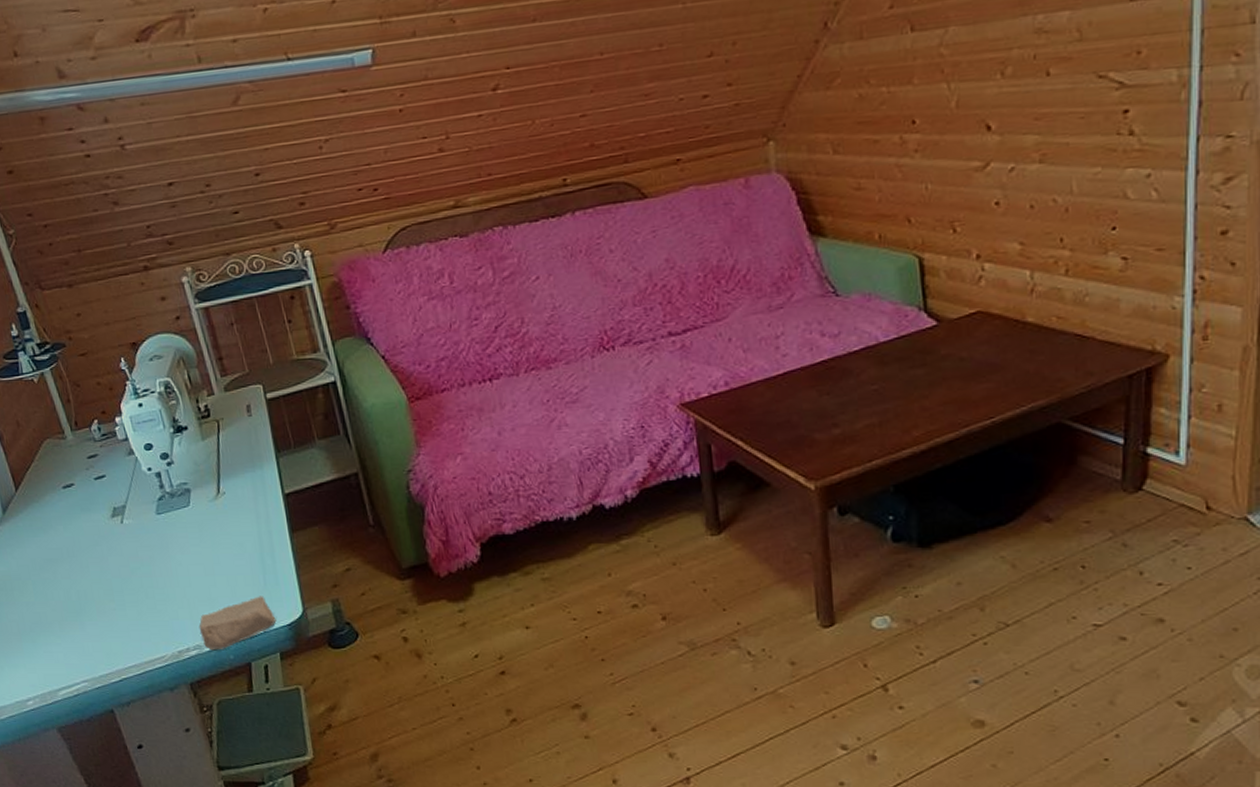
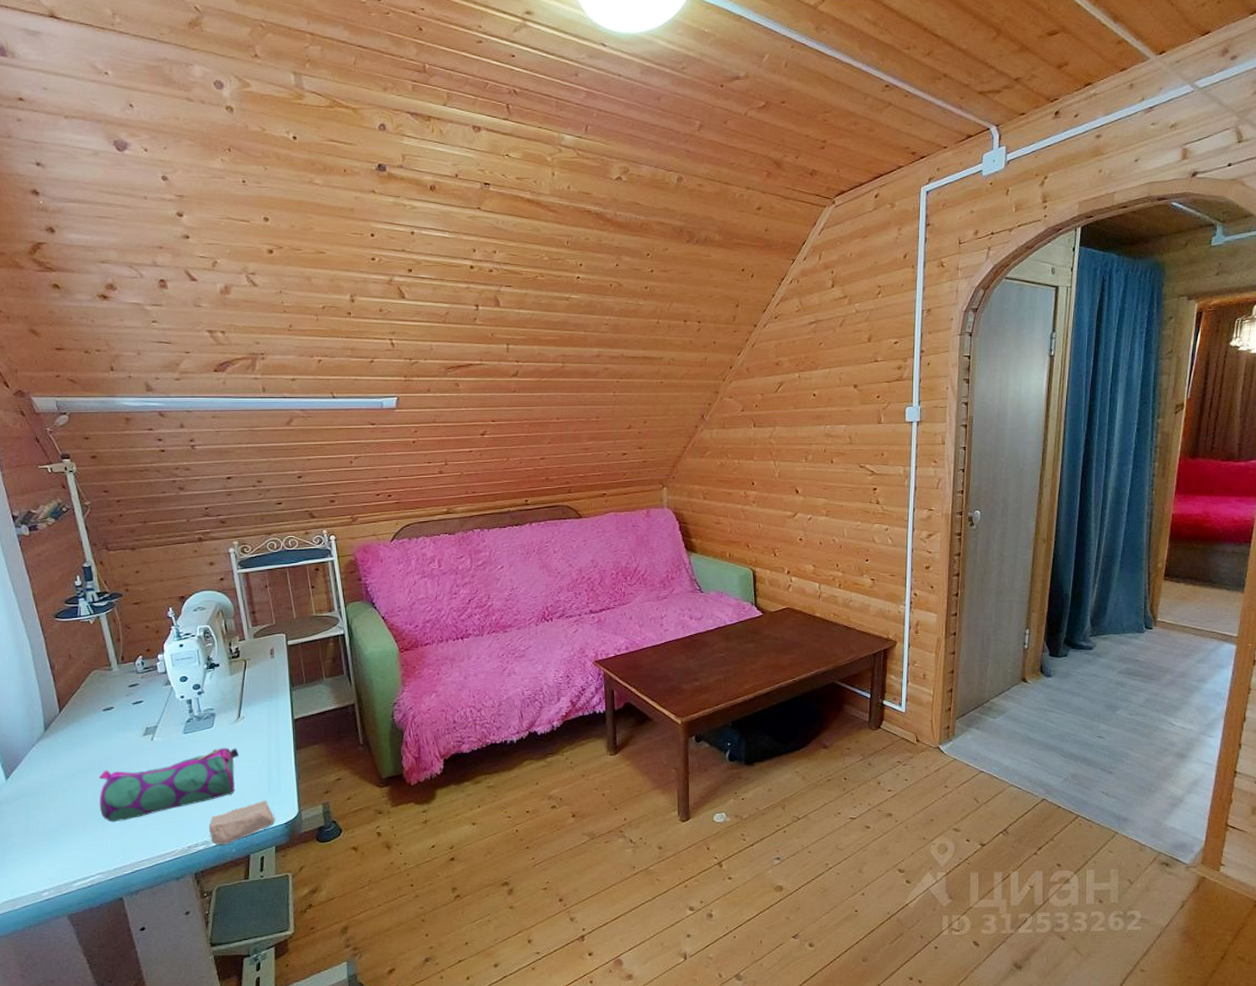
pencil case: none [68,531,225,621] -> present [98,747,240,822]

